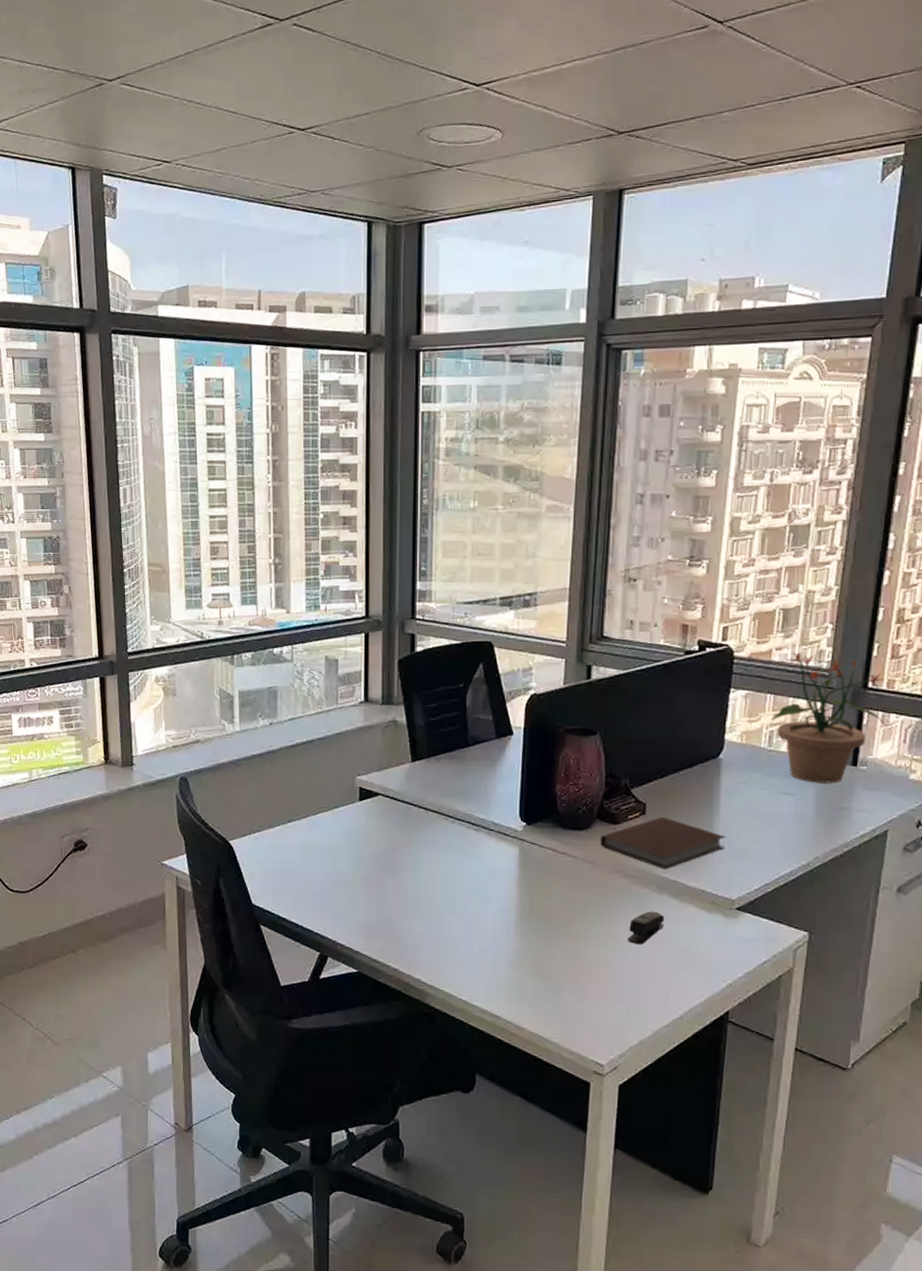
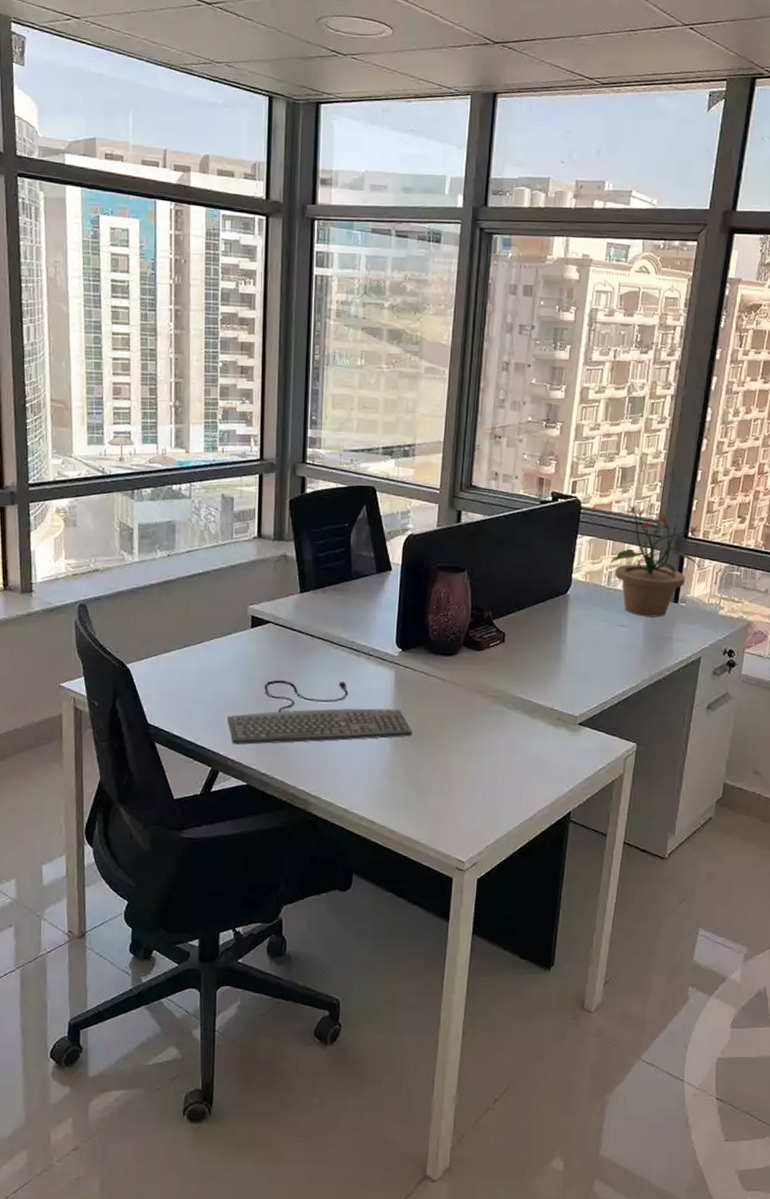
keyboard: none [336,857,540,928] -> present [227,679,412,745]
notebook: present [600,816,726,870] -> none [466,644,571,691]
stapler: present [628,911,664,944] -> none [487,726,519,756]

